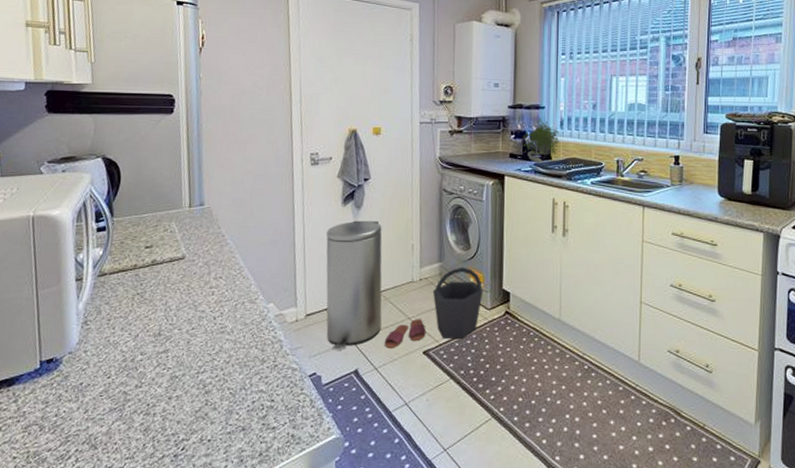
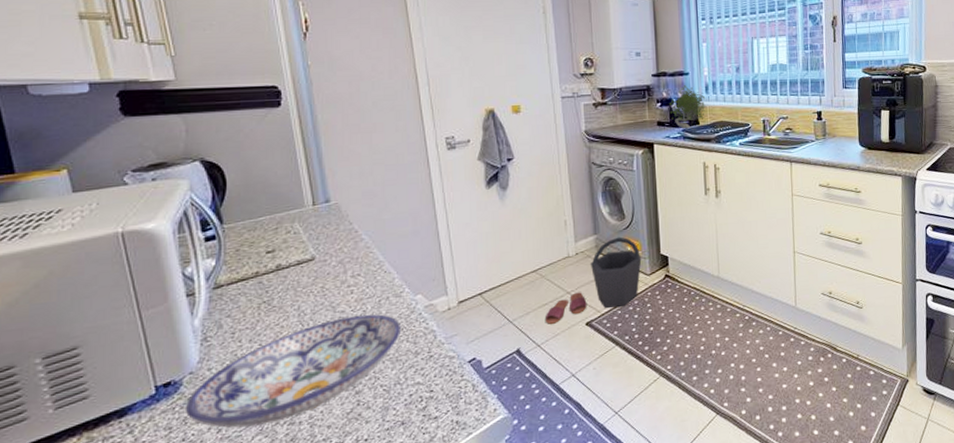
bowl: none [61,316,252,411] -> present [186,314,401,428]
pedal bin: present [326,220,382,350] -> none [471,200,540,333]

